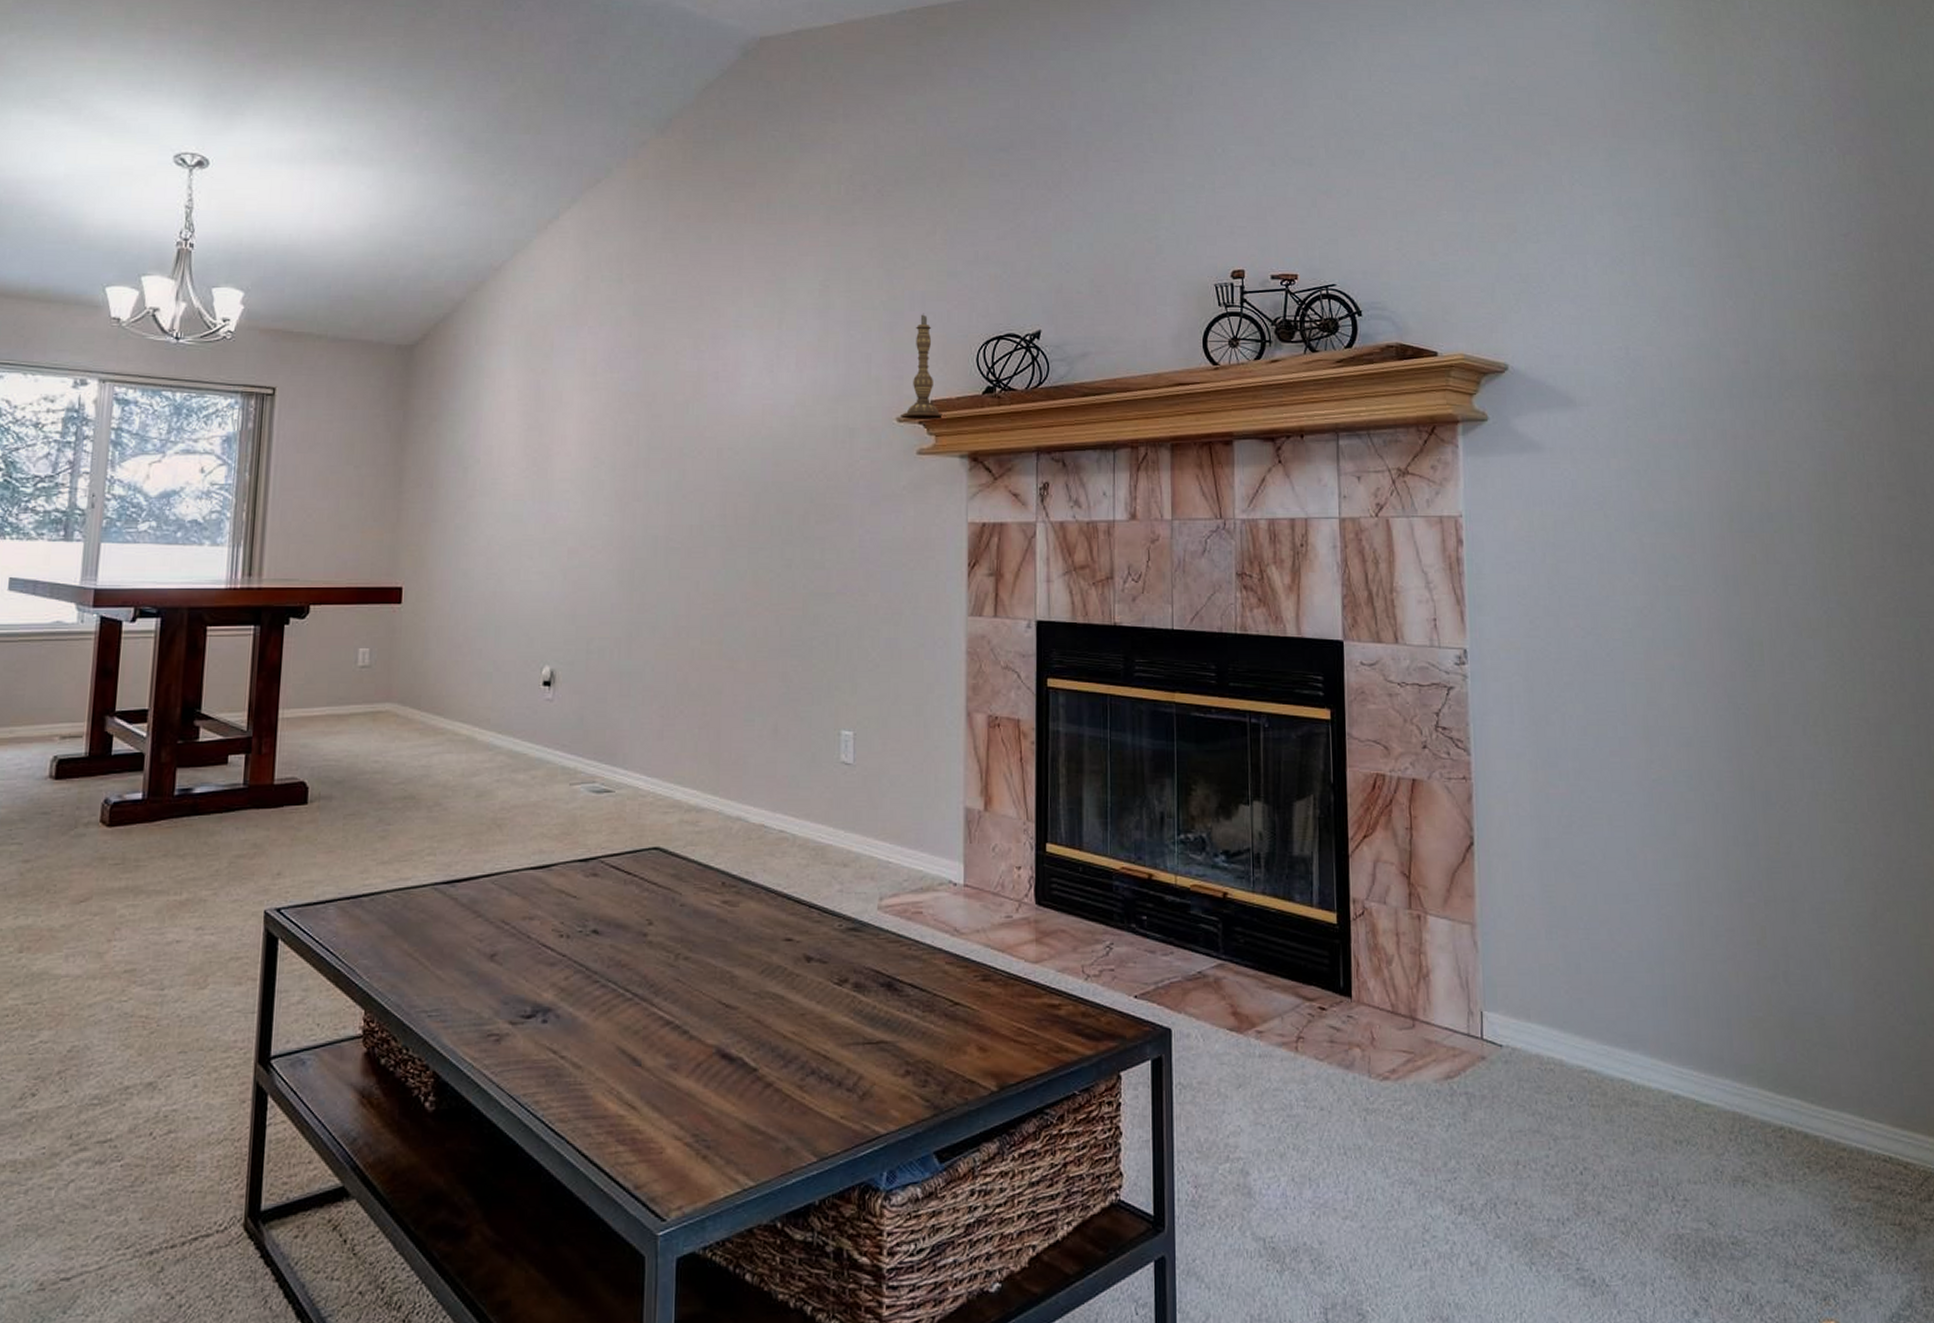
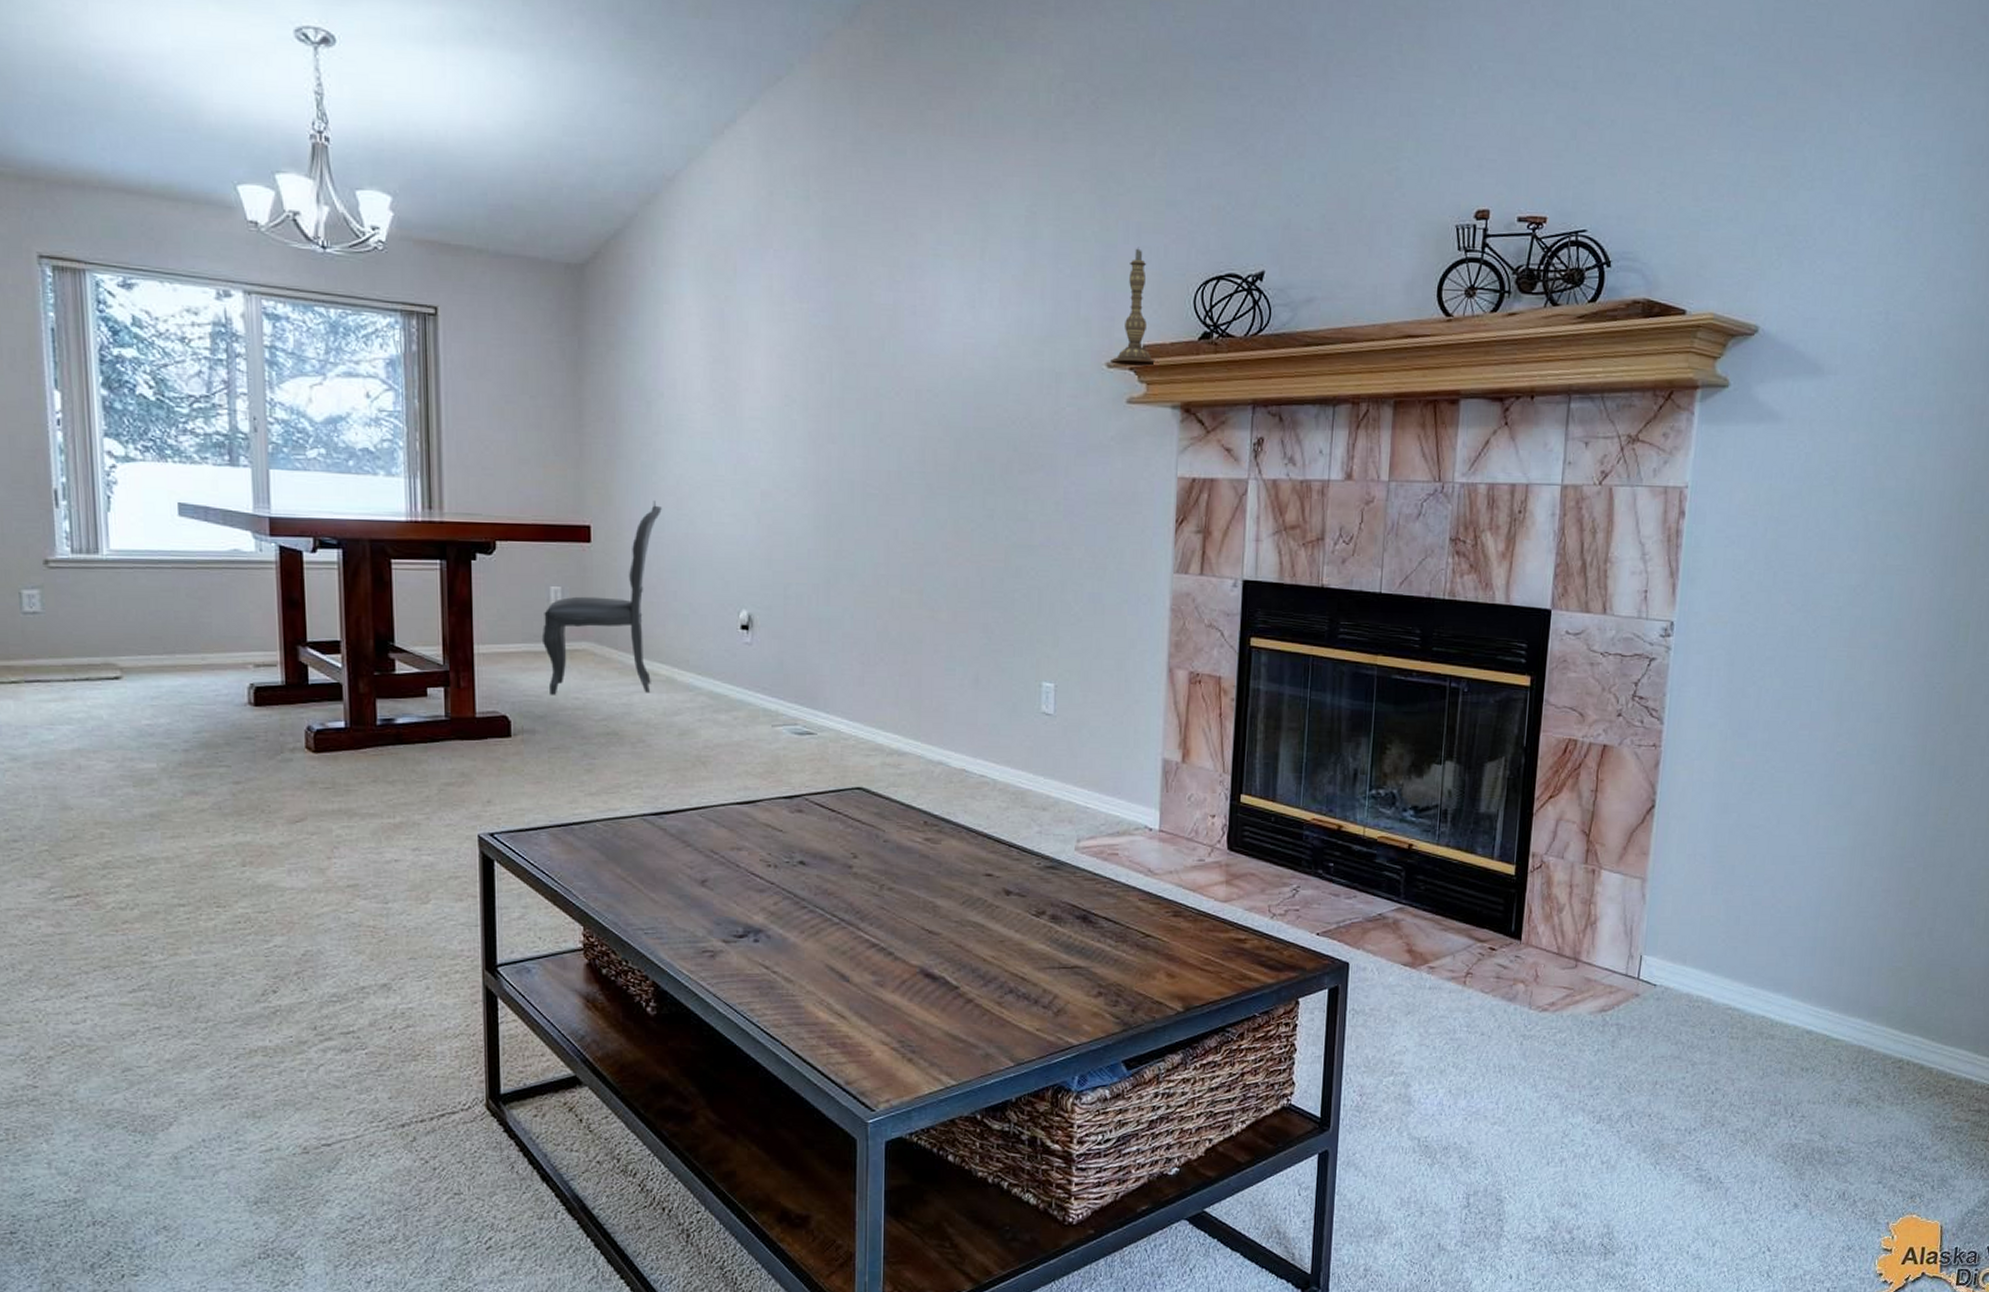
dining chair: none [346,561,472,759] -> present [541,500,662,695]

